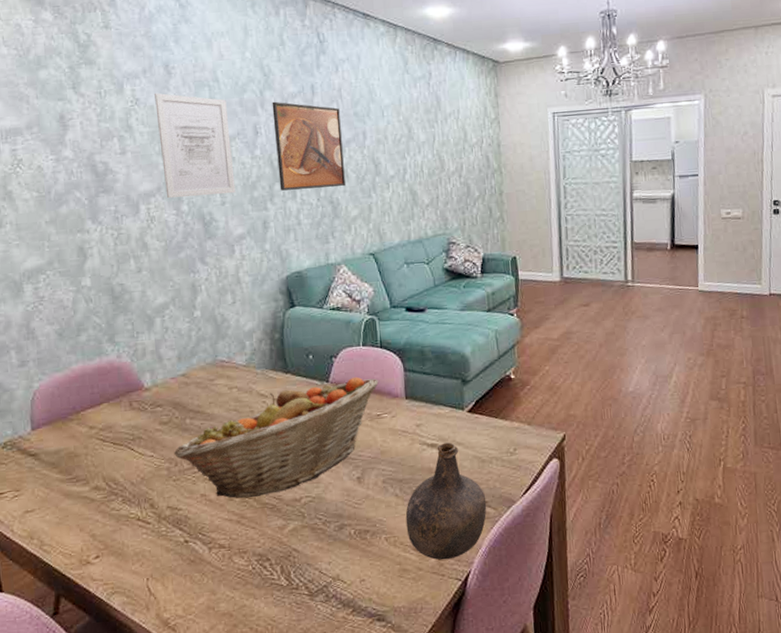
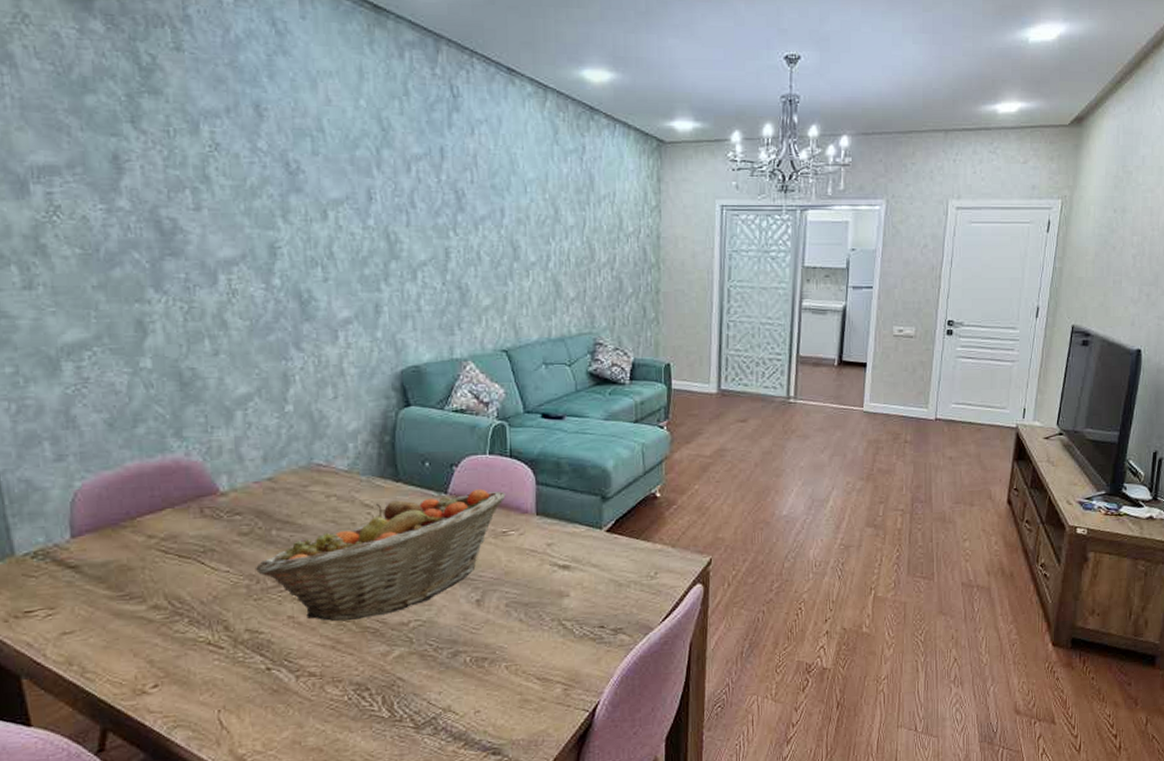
wall art: present [154,93,236,199] -> none [240,138,342,269]
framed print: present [272,101,345,191] -> none [390,162,477,270]
bottle: present [405,442,487,560] -> none [530,564,622,690]

